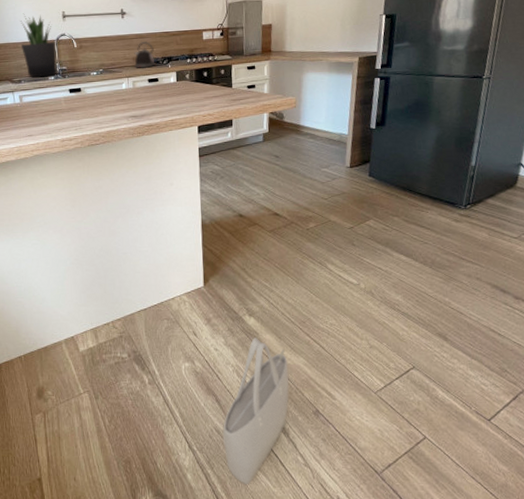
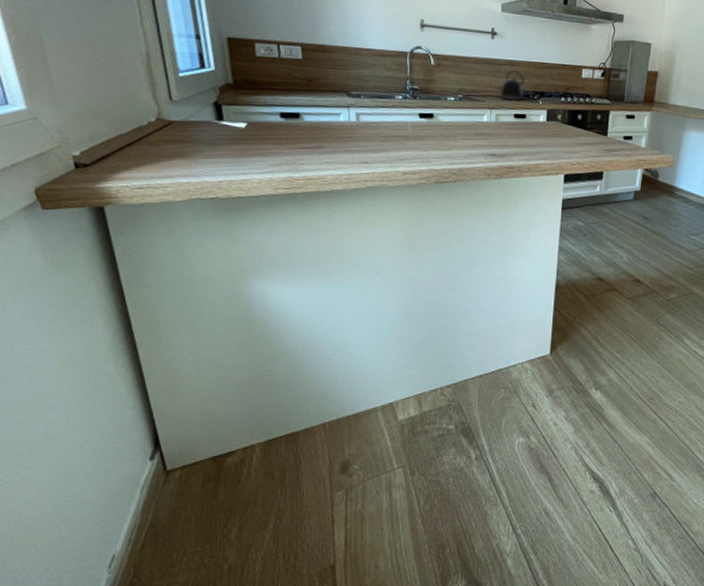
planter: present [20,13,57,78] -> none [364,13,409,96]
shopping bag: present [222,337,290,485] -> none [551,413,631,572]

